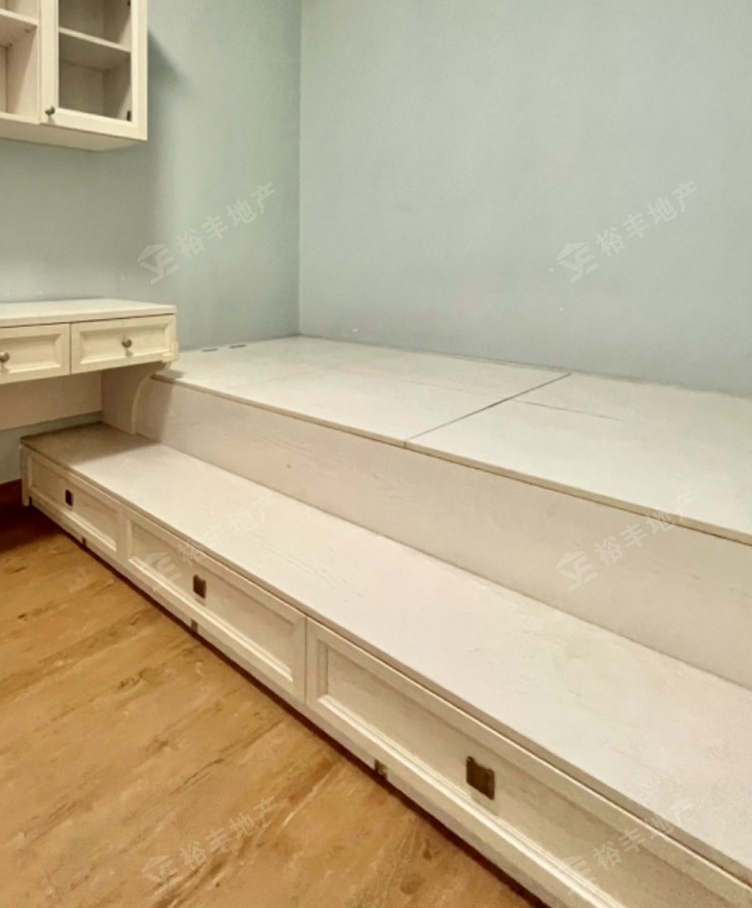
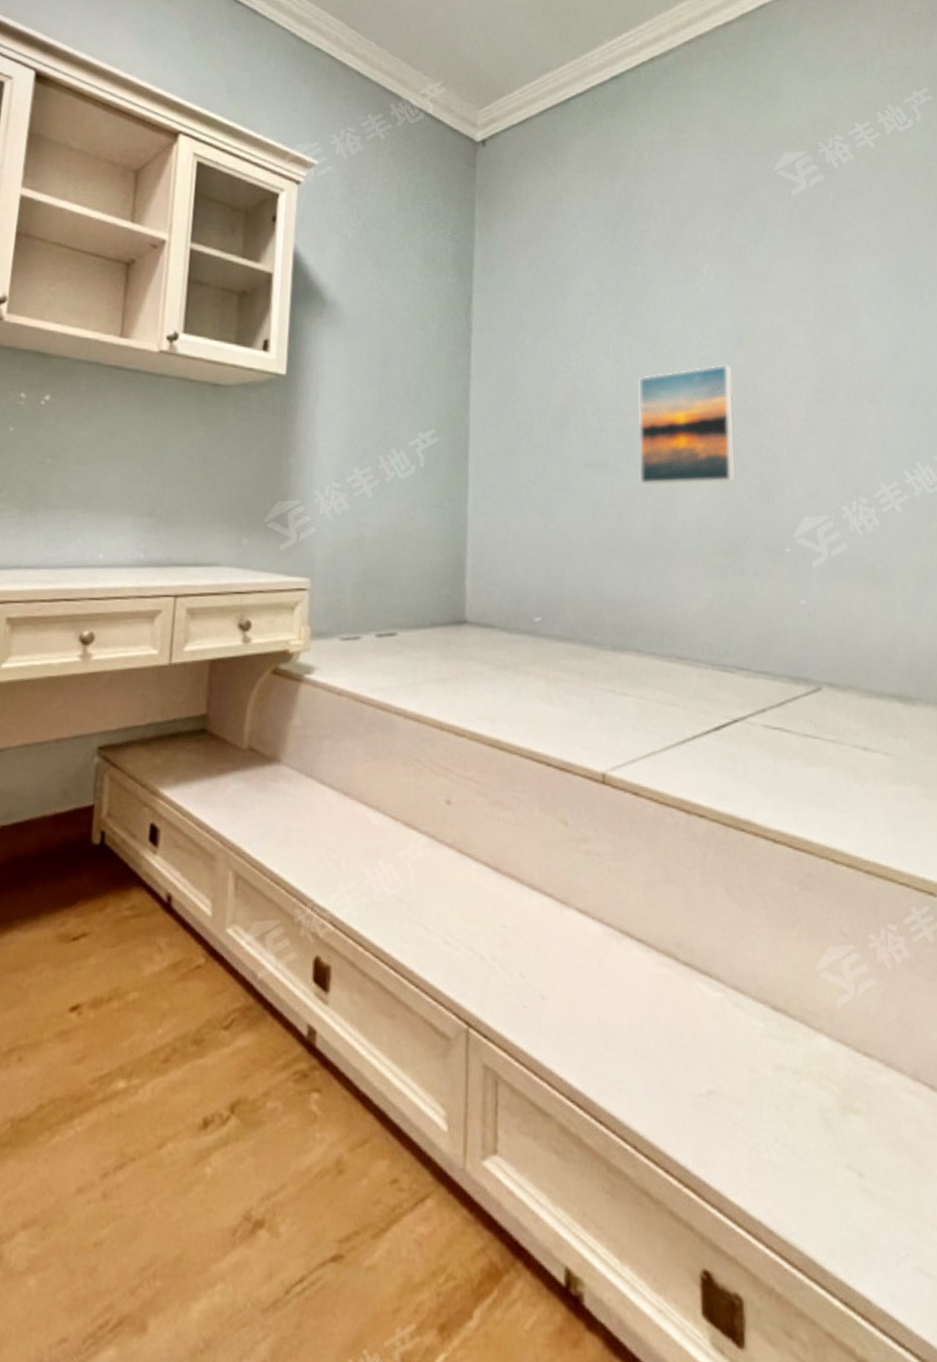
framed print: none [437,121,515,223] -> present [638,364,735,486]

